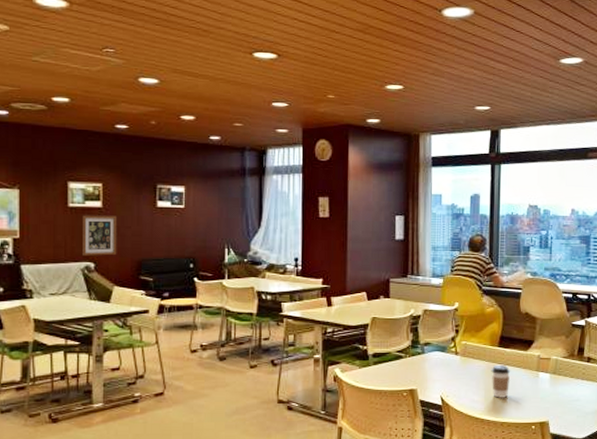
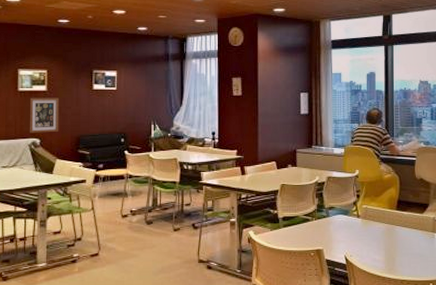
coffee cup: present [491,364,511,399] -> none [390,226,409,258]

